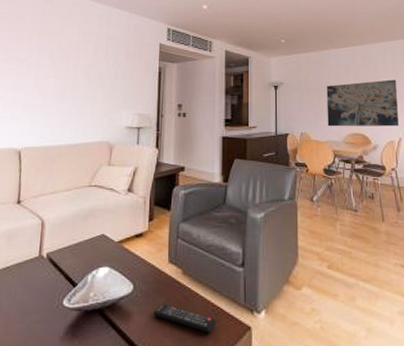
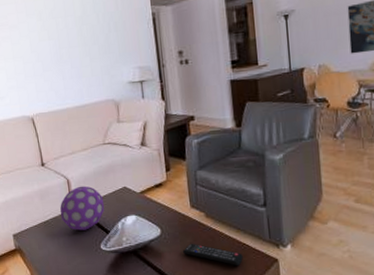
decorative ball: none [25,229,78,281] -> present [60,186,105,231]

